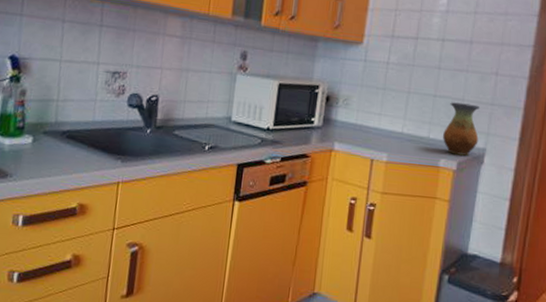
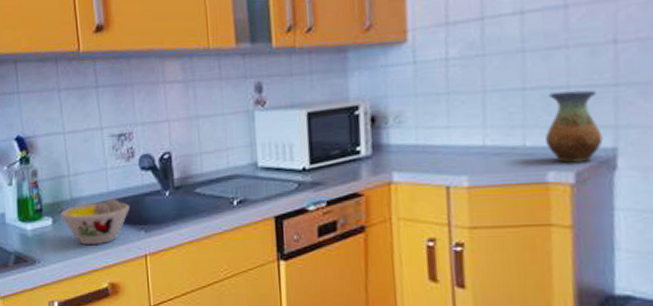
bowl: none [42,127,112,168] -> present [60,198,130,246]

